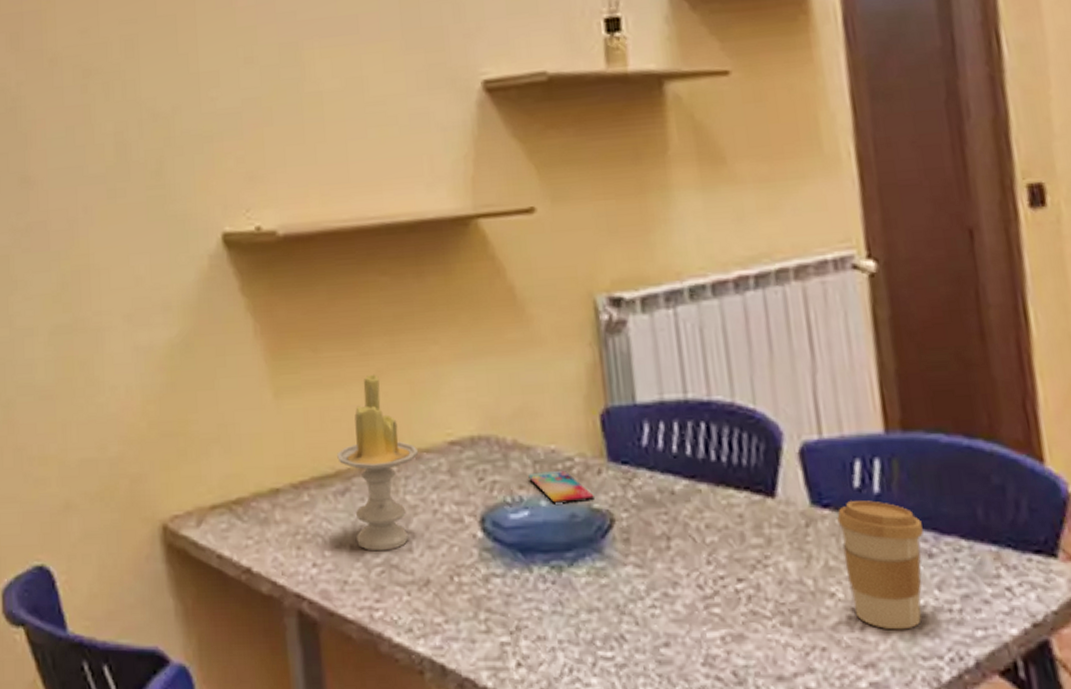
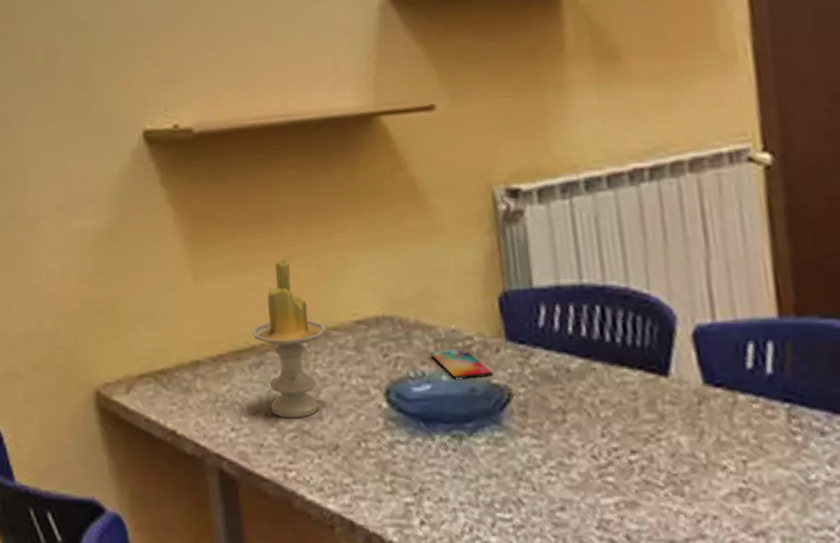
coffee cup: present [837,500,924,630] -> none [729,381,816,502]

